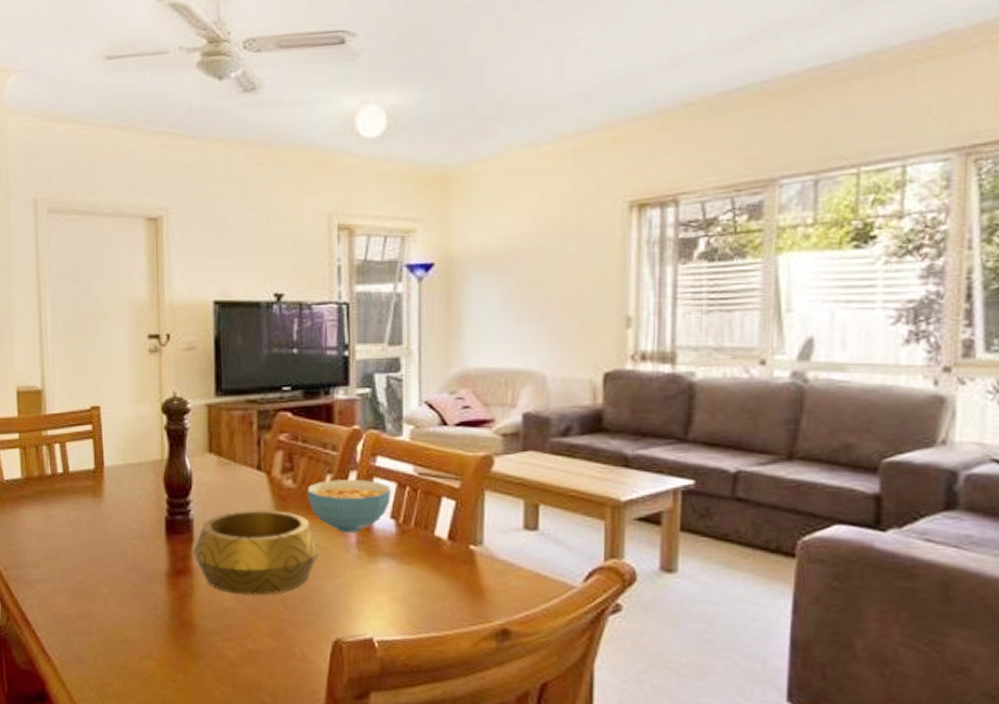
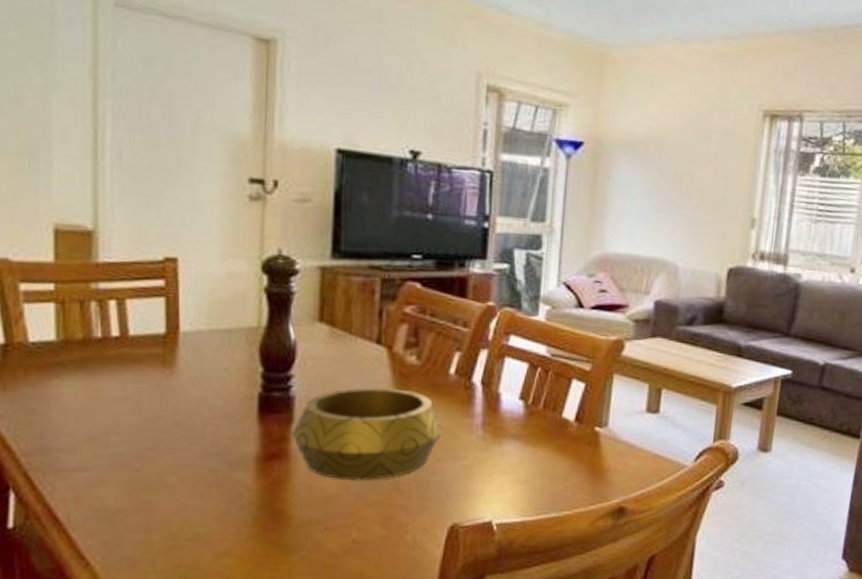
cereal bowl: present [307,479,391,532] -> none [432,357,522,413]

